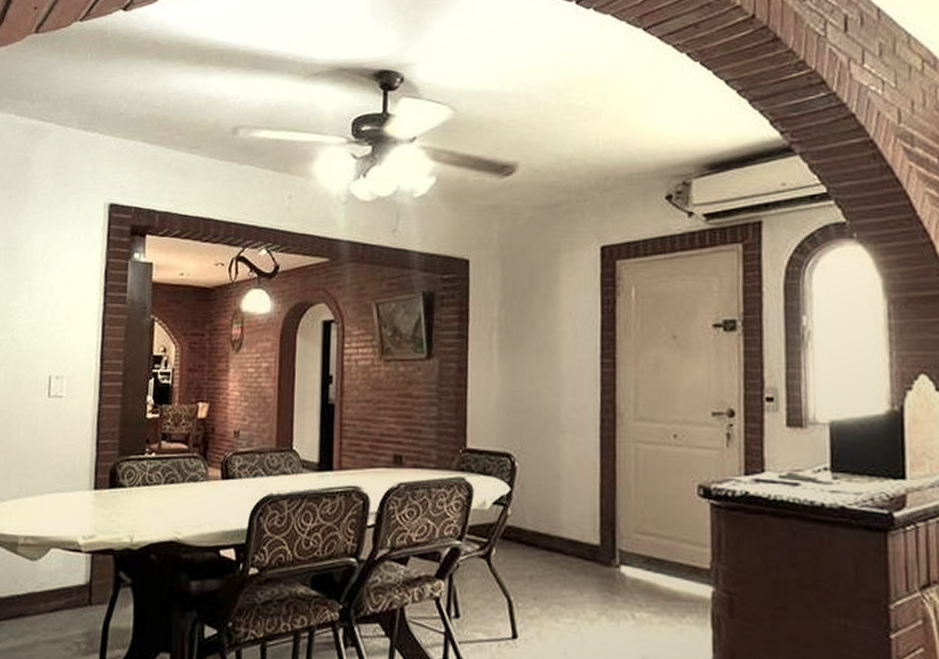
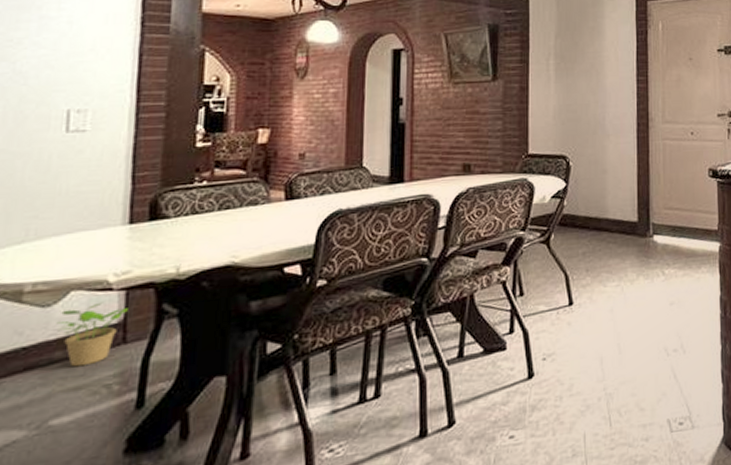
potted plant: none [41,562,93,621] -> present [56,302,128,367]

